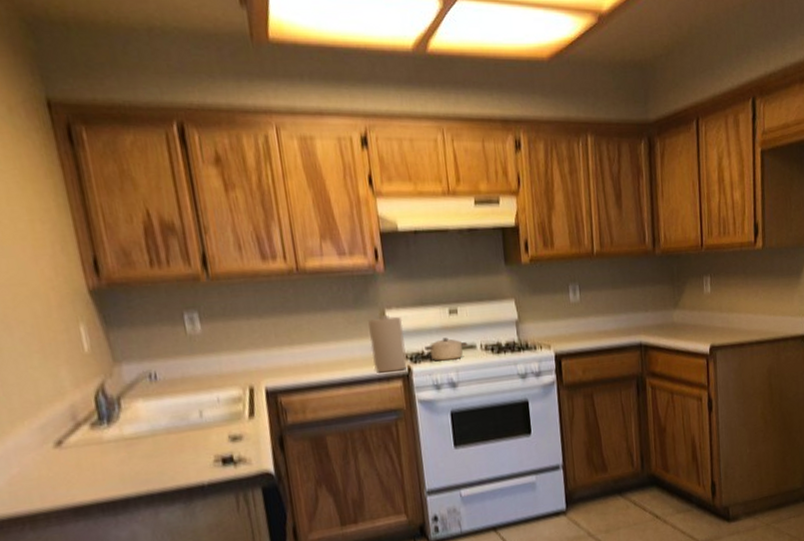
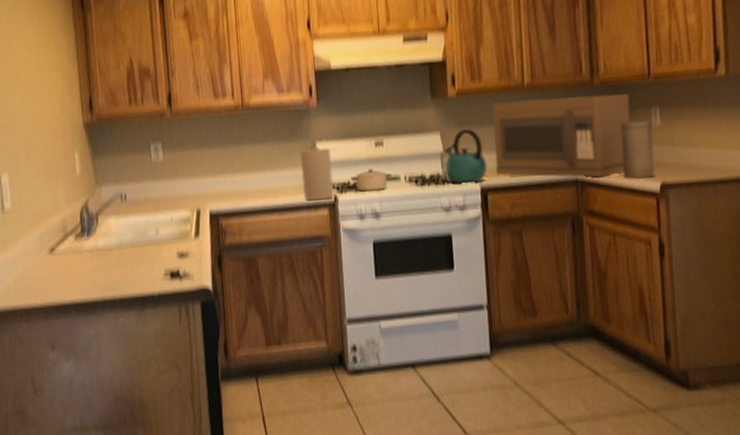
kettle: none [519,296,561,351] -> present [444,129,488,184]
microwave: none [563,263,686,342] -> present [491,94,631,178]
canister: none [677,288,706,342] -> present [620,120,655,179]

